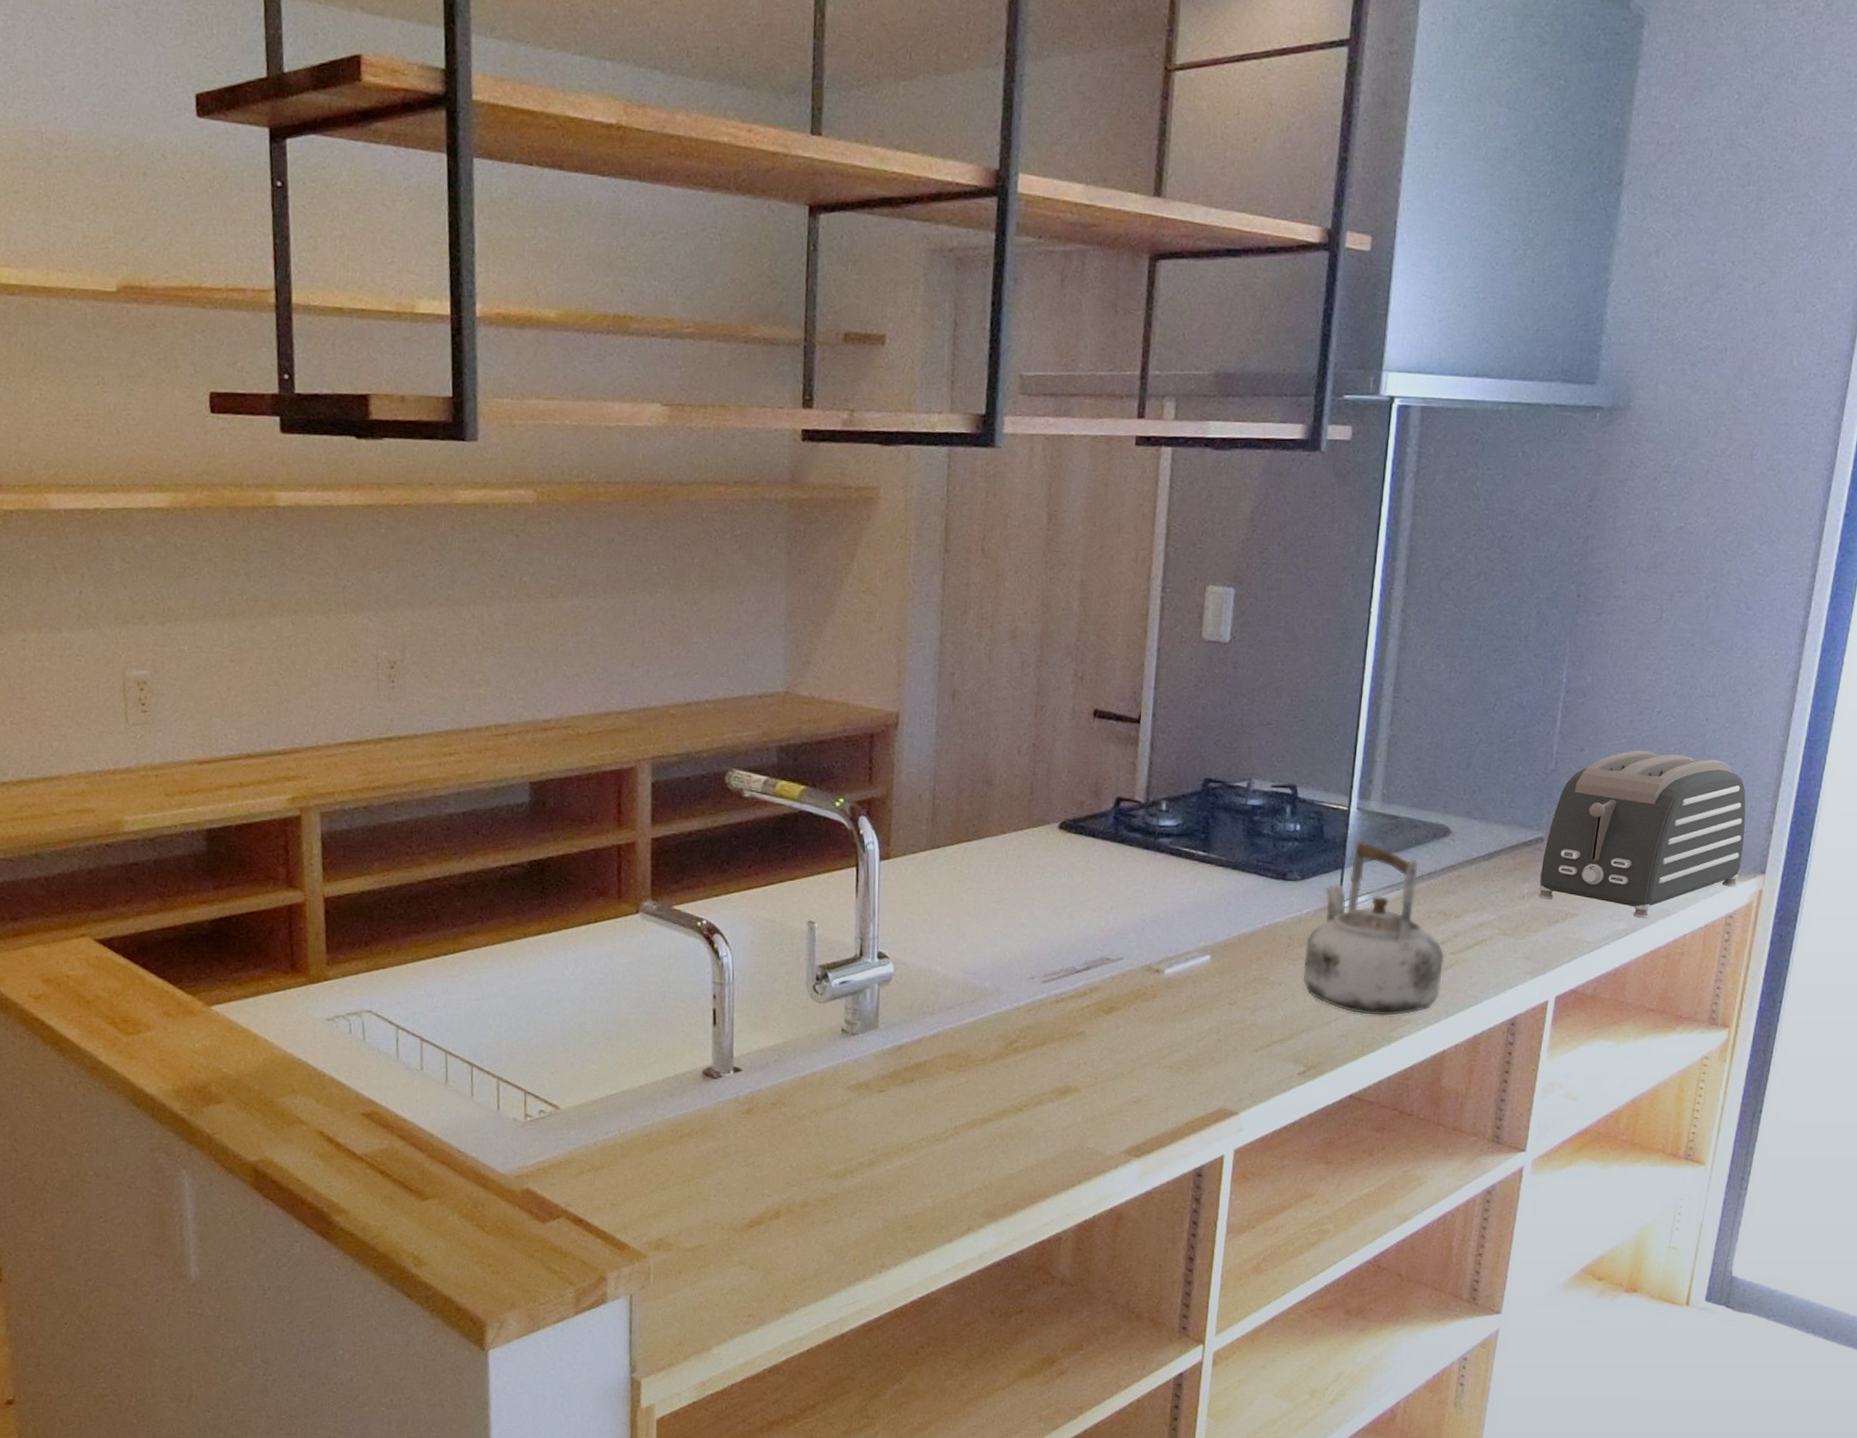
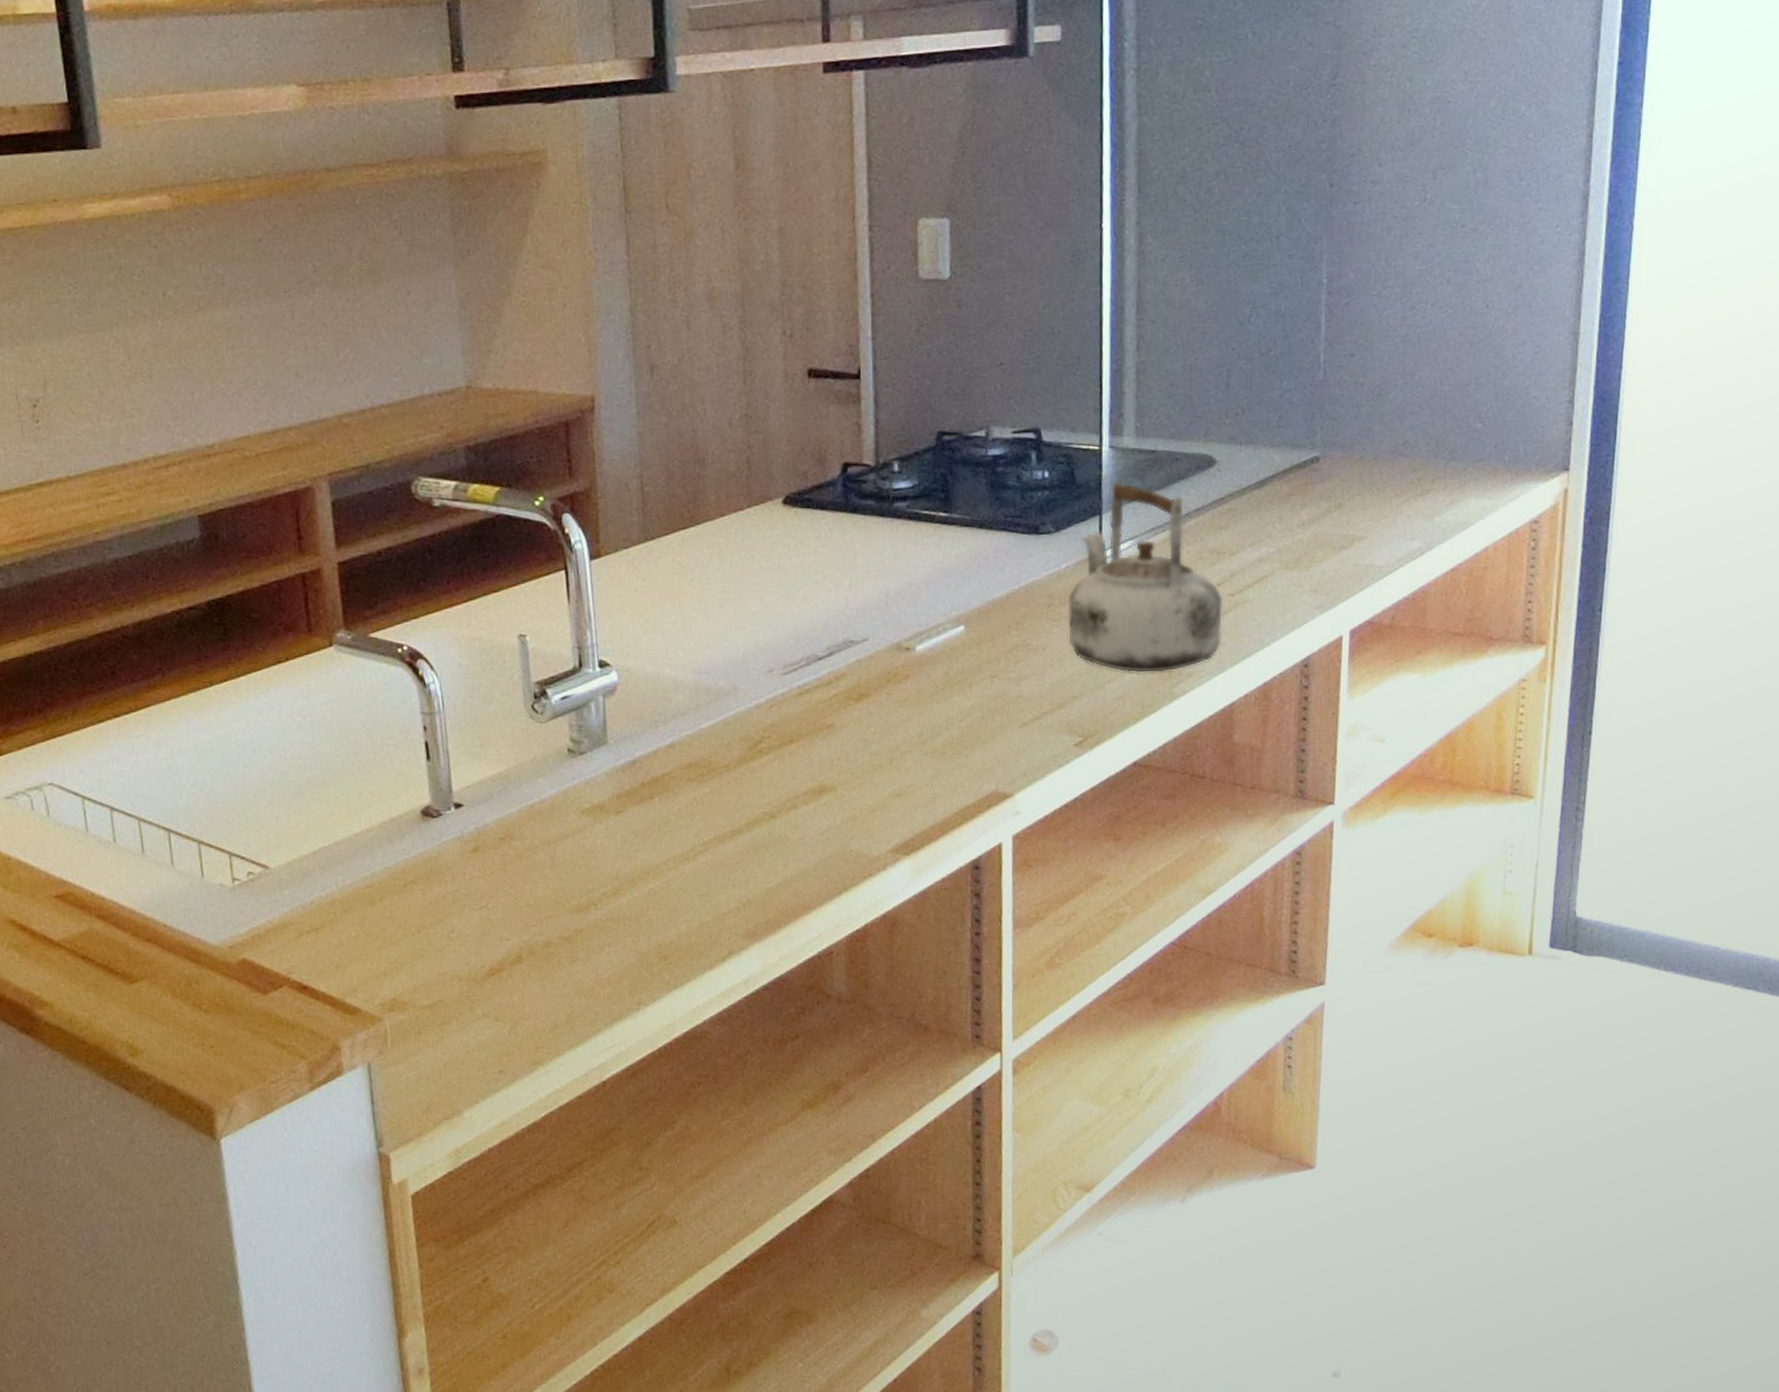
toaster: present [1538,750,1746,919] -> none [1320,348,1542,535]

